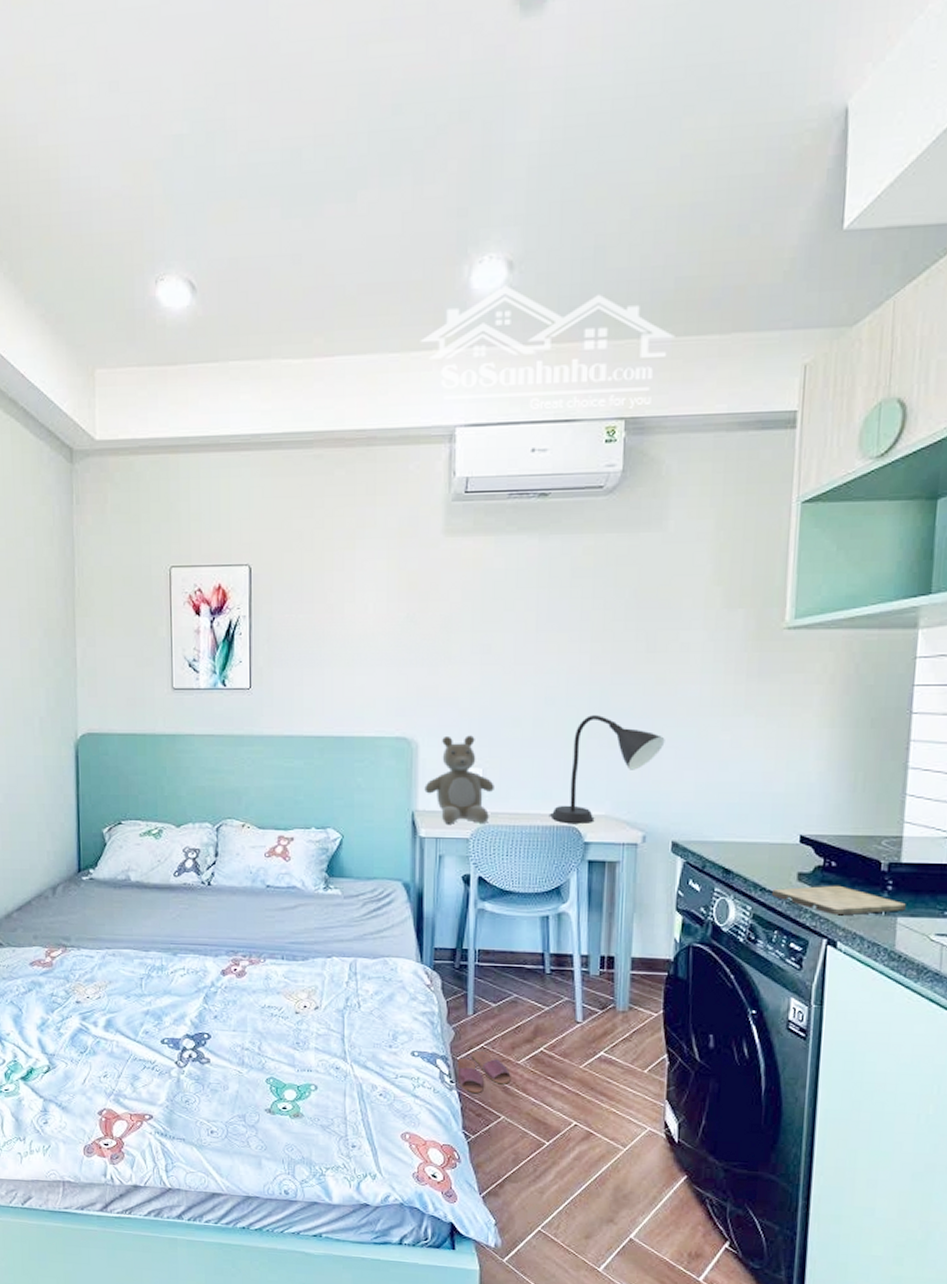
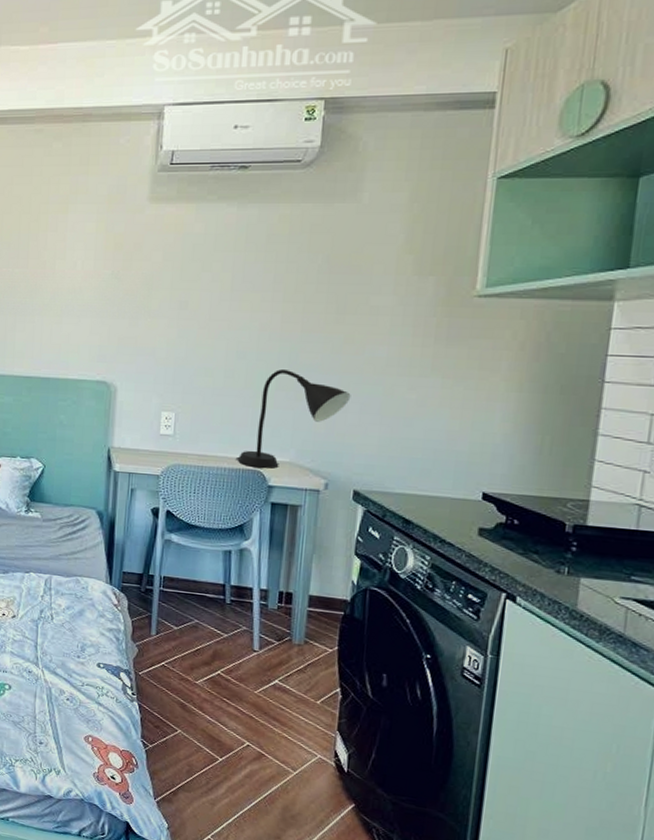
teddy bear: present [424,735,494,824] -> none [120,381,185,462]
slippers: present [457,1051,511,1094] -> none [138,668,189,708]
cutting board: present [771,885,906,916] -> none [450,541,590,573]

